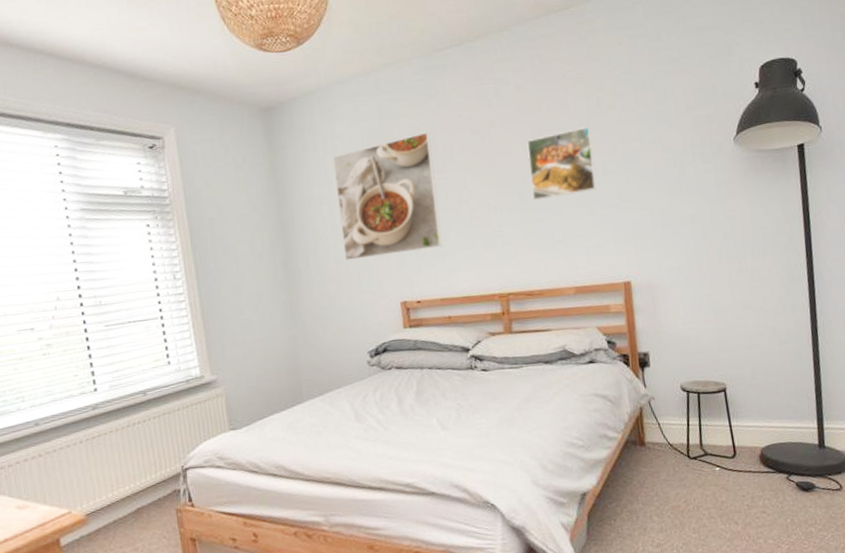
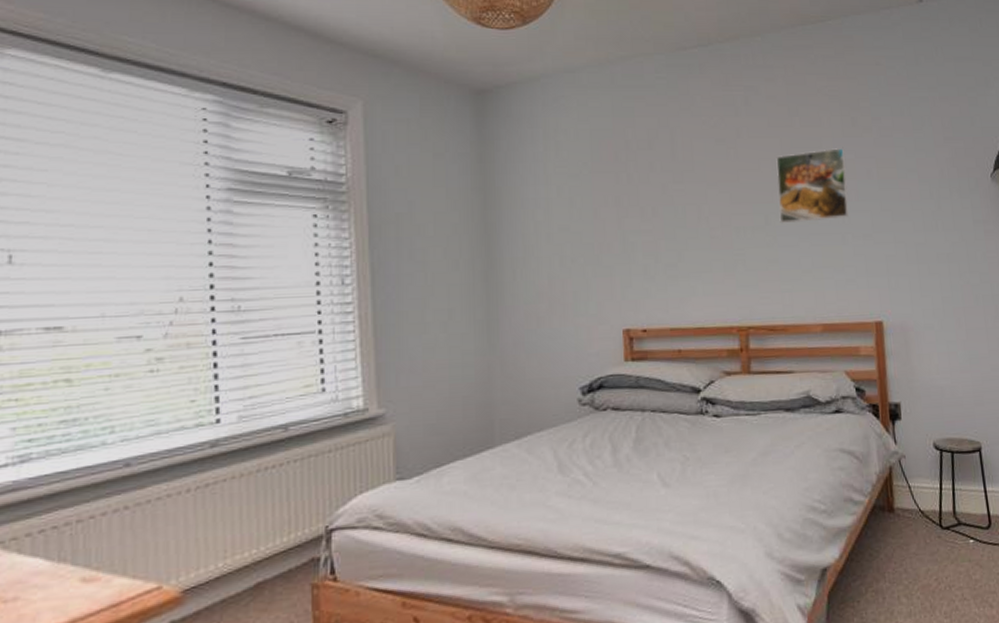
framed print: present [333,132,442,261] -> none [555,136,676,276]

